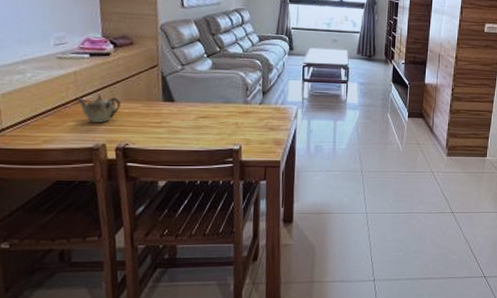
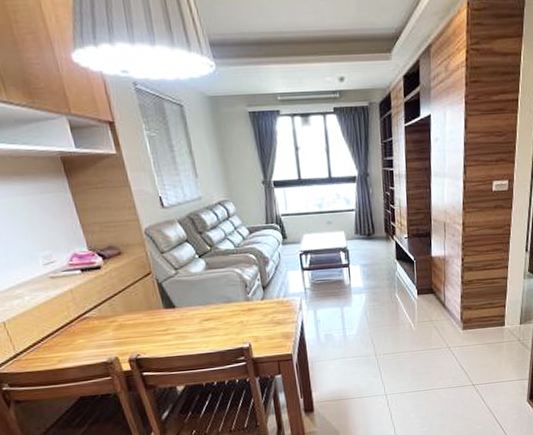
teapot: present [75,94,121,123] -> none [78,309,124,338]

